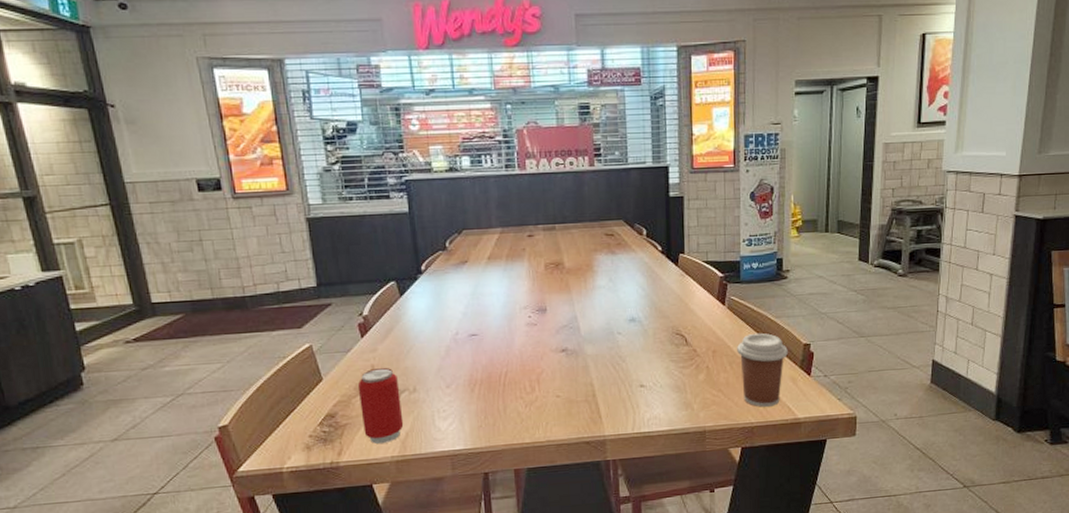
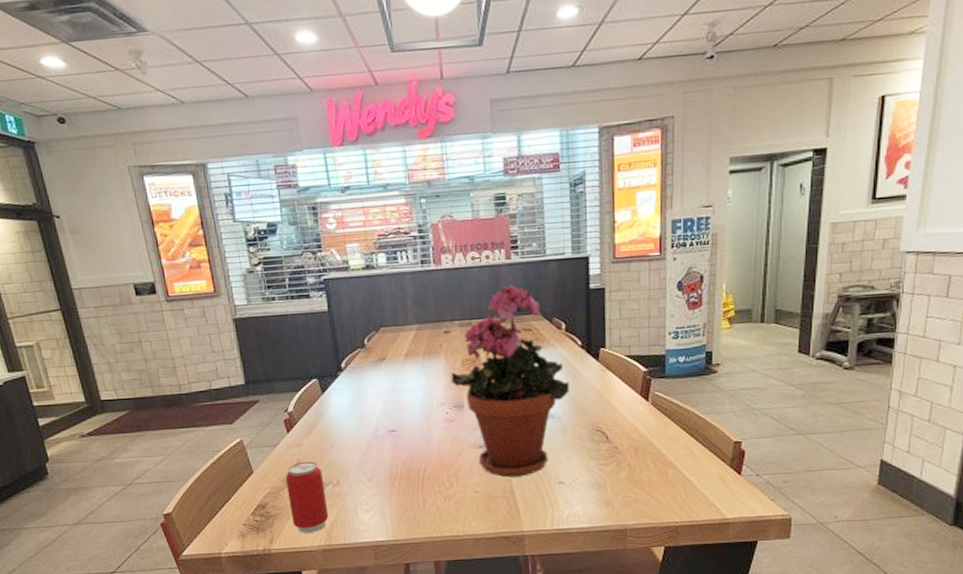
potted plant: none [533,190,650,382] -> present [450,284,569,478]
coffee cup: present [737,333,788,407] -> none [661,429,716,506]

